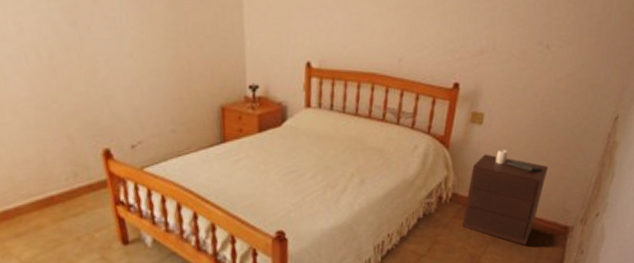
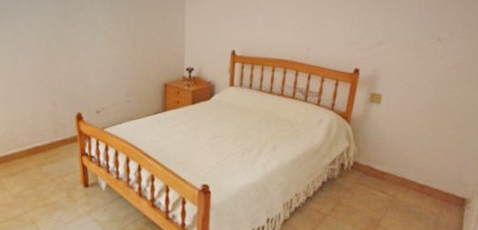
nightstand: present [461,149,549,246] -> none [362,125,444,213]

